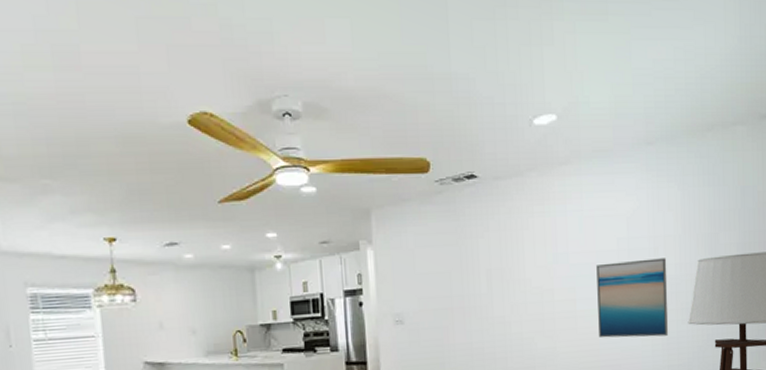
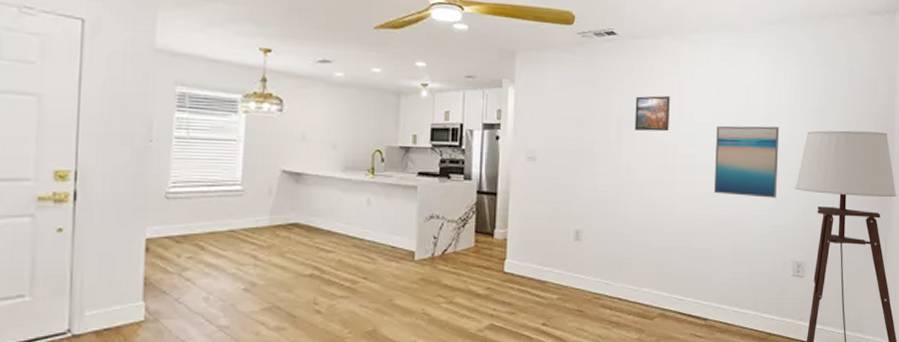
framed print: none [504,239,544,280] -> present [634,95,670,132]

